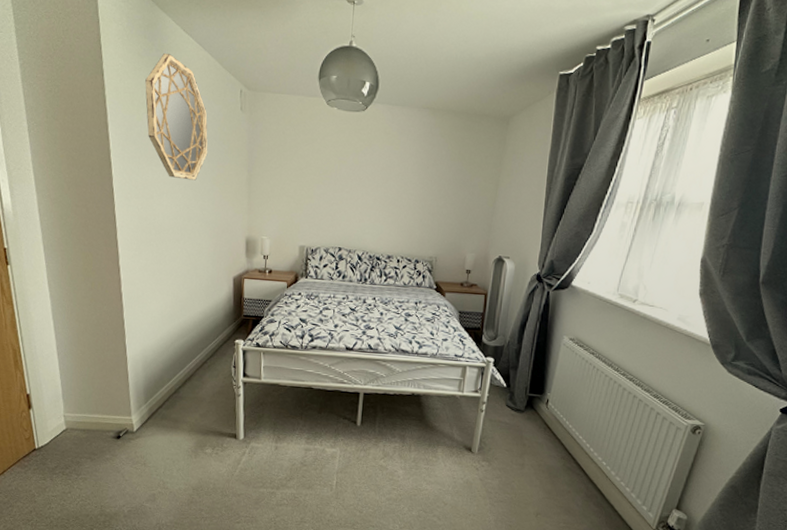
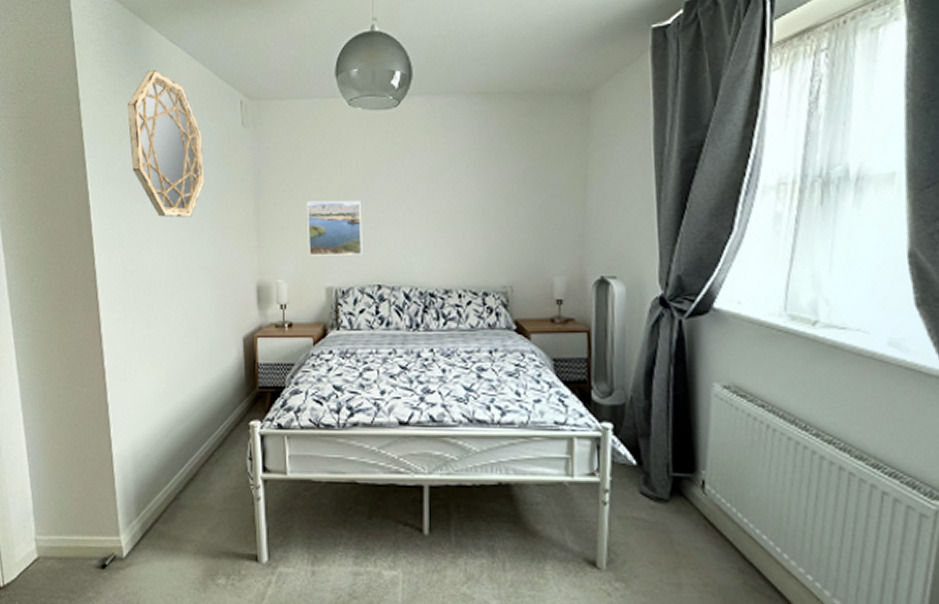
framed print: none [287,178,331,224] -> present [306,200,362,256]

